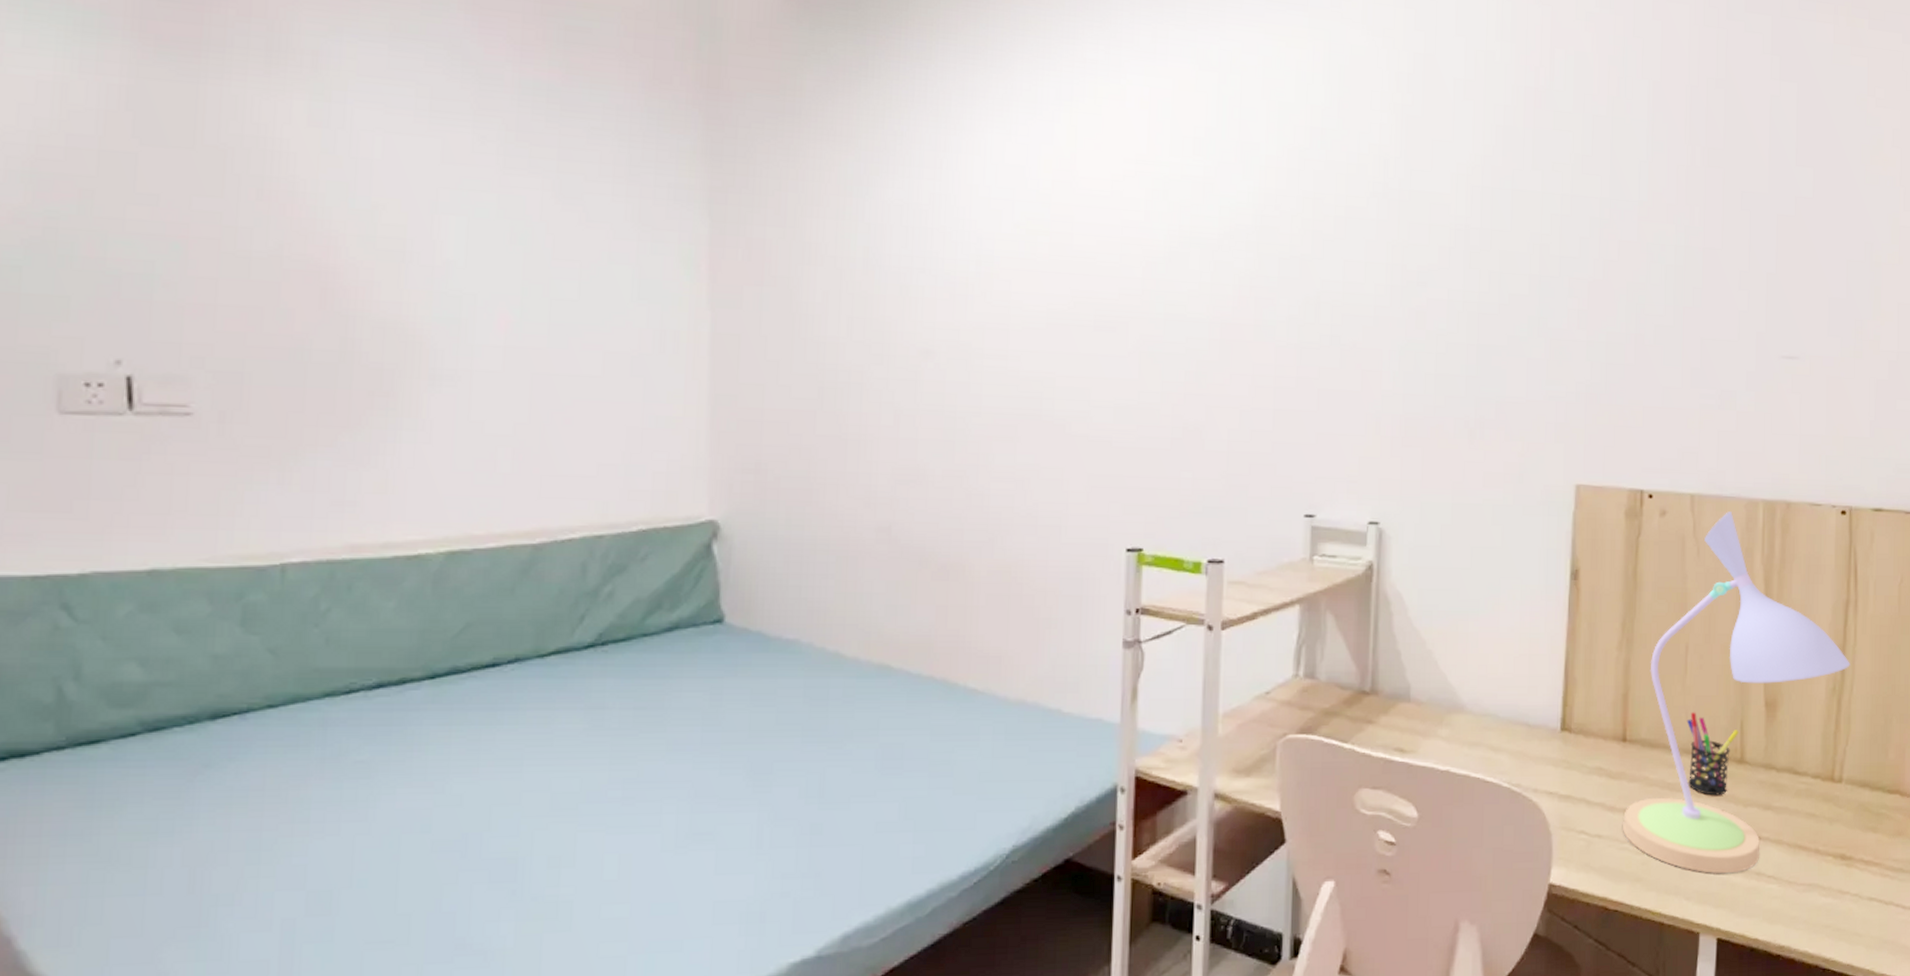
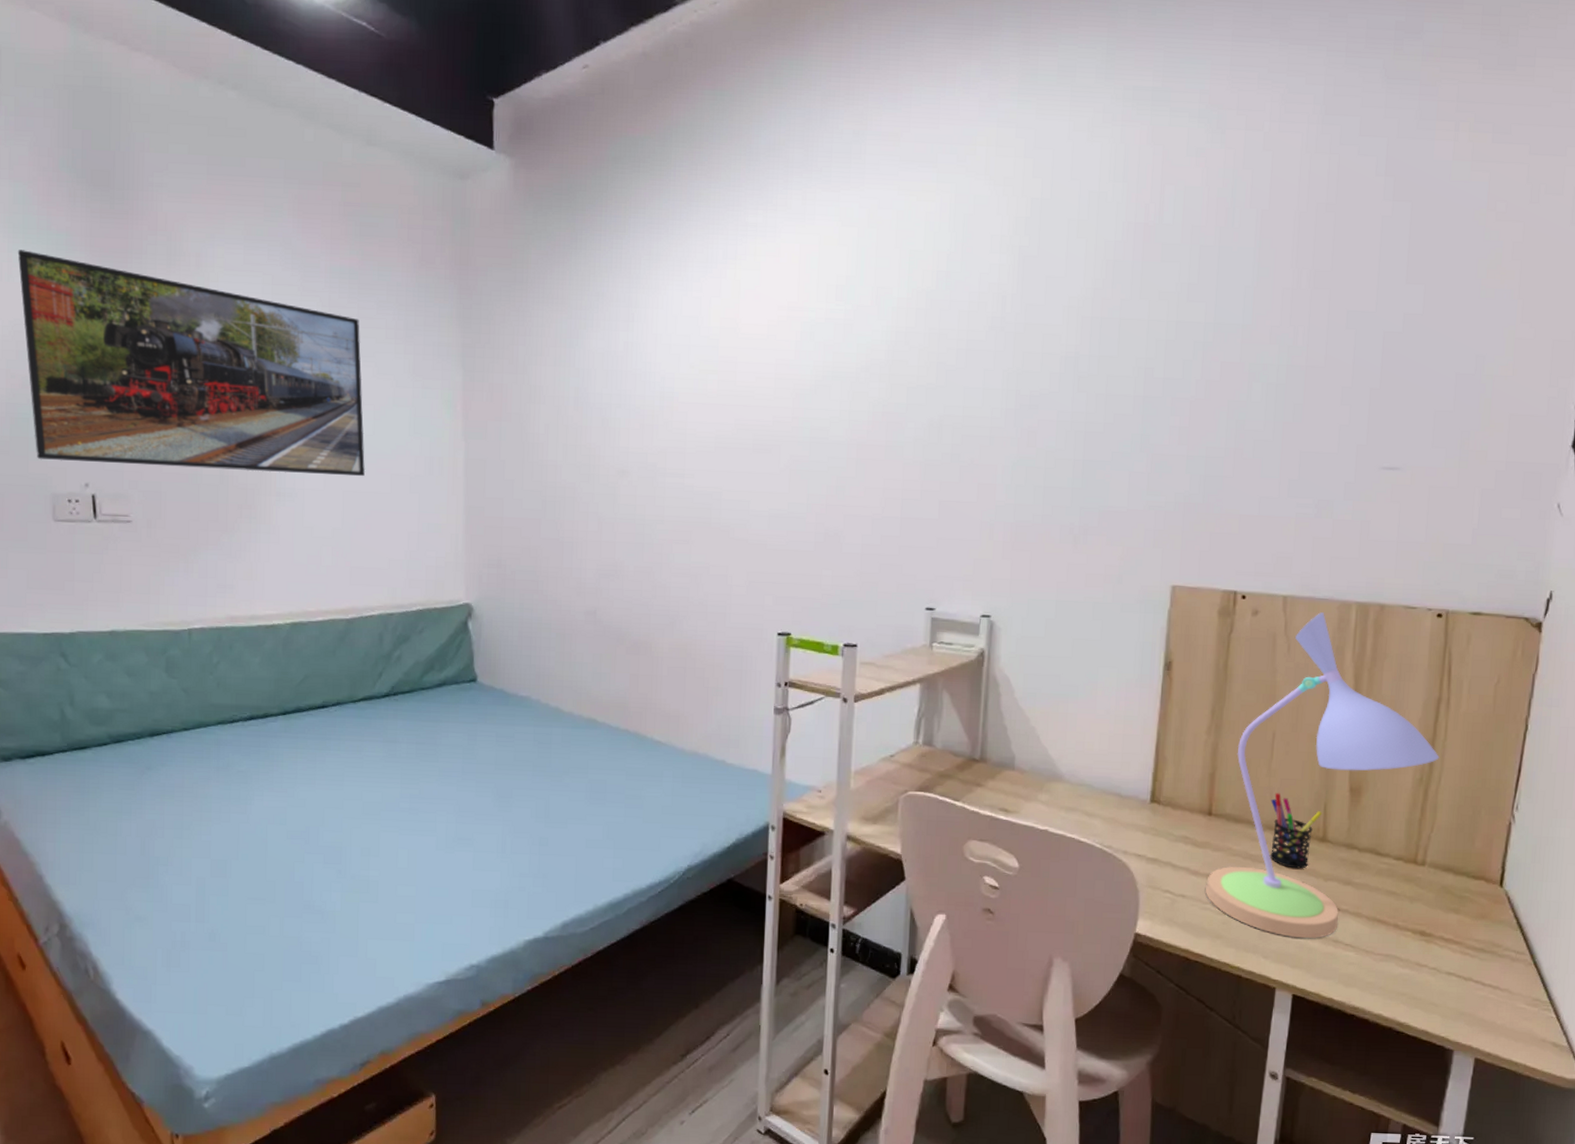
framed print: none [14,29,566,355] -> present [17,250,366,477]

